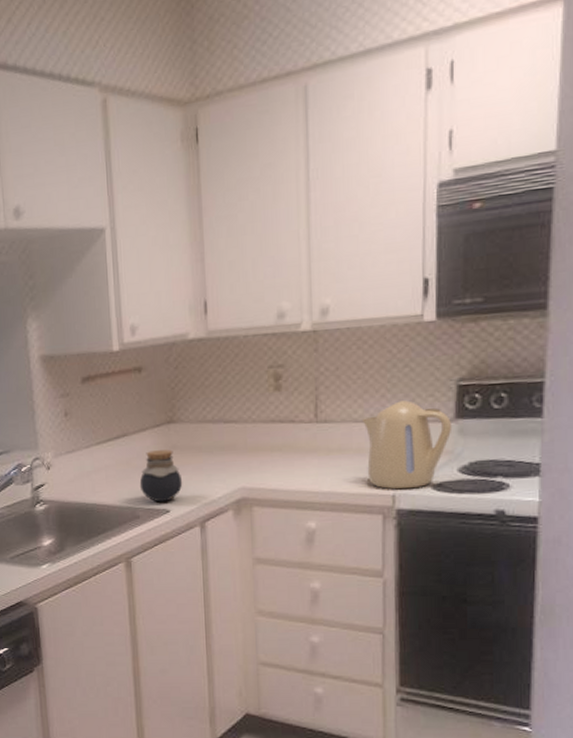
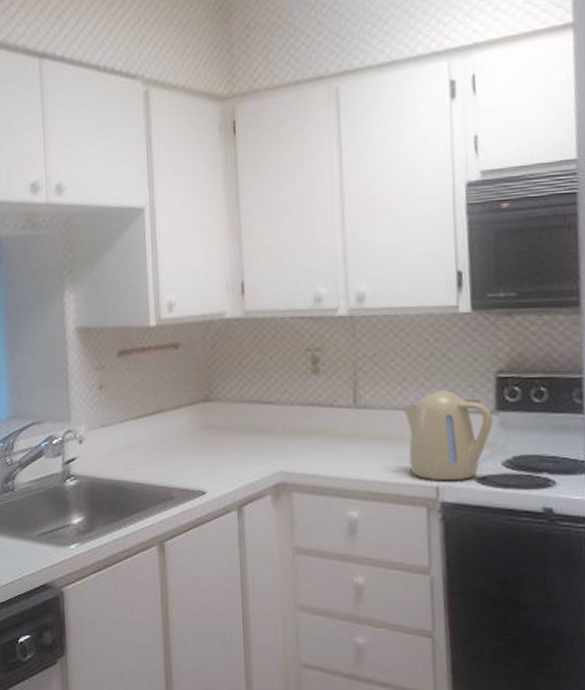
jar: present [139,449,183,503] -> none [174,428,220,483]

